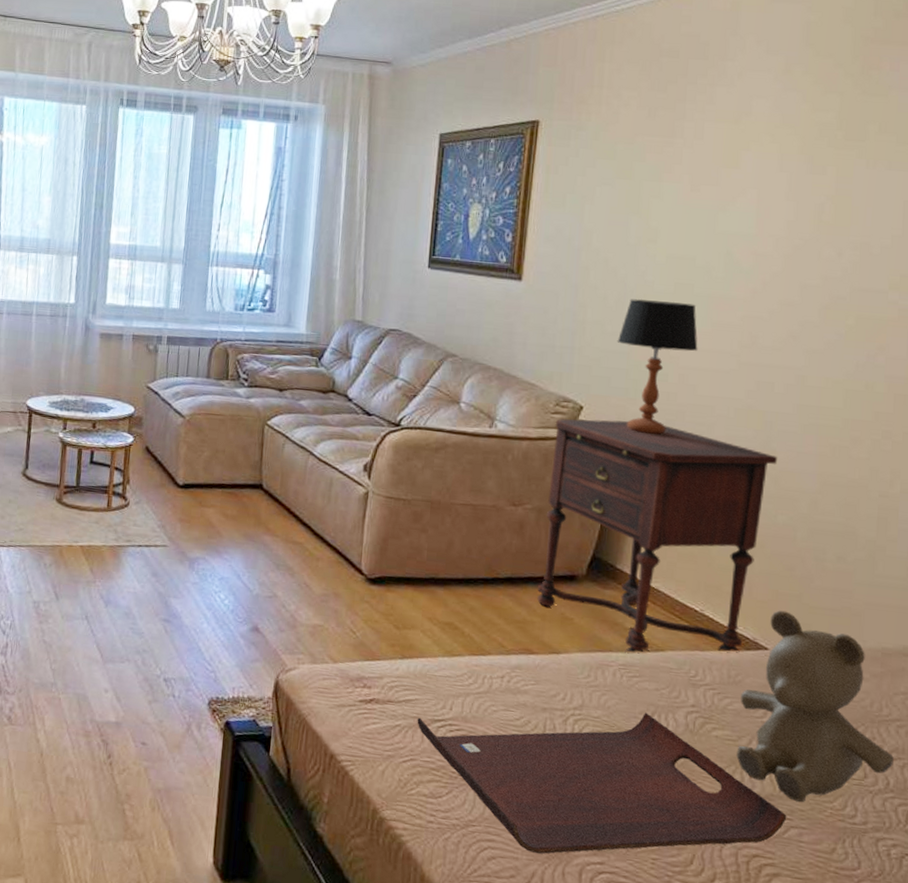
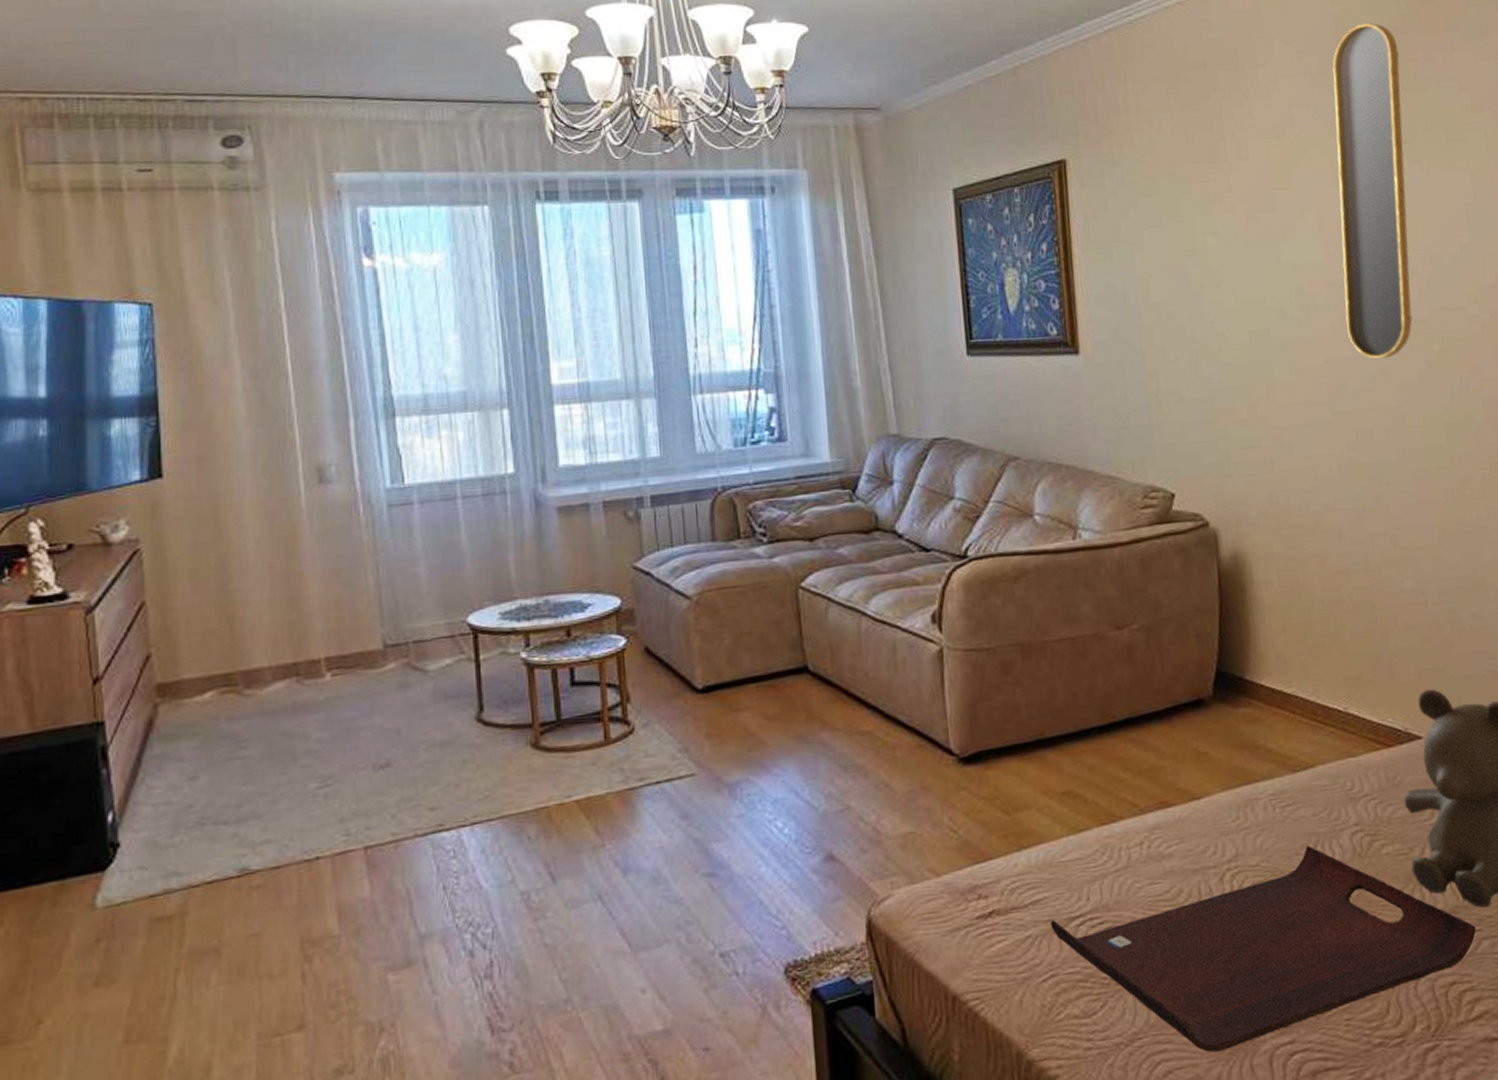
side table: present [537,418,777,654] -> none [1147,499,1395,780]
table lamp: present [617,299,698,435] -> none [1198,352,1287,514]
home mirror: none [767,31,866,325] -> present [1332,23,1413,359]

